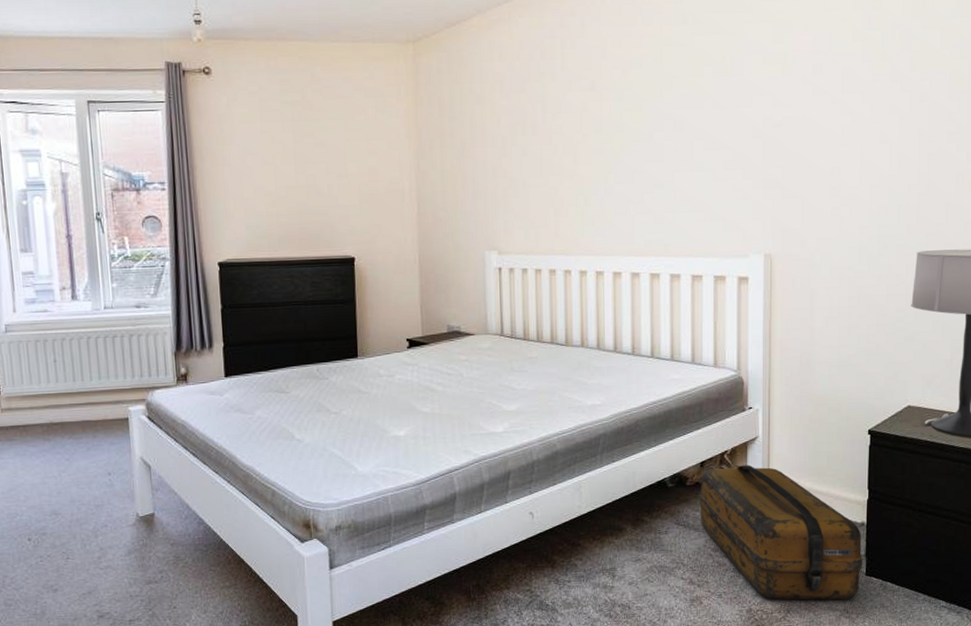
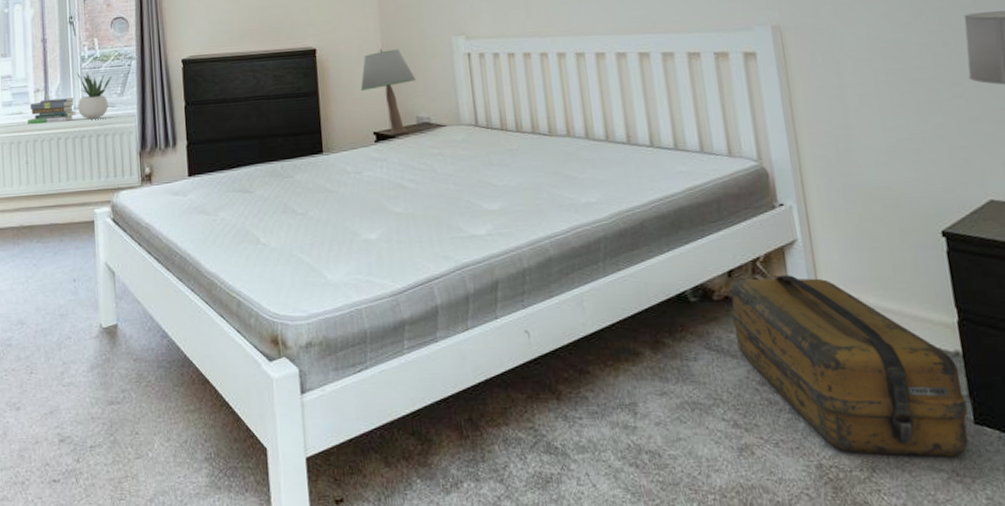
books: none [54,297,107,324] -> present [28,97,76,125]
potted plant: none [106,271,145,319] -> present [76,72,112,120]
table lamp: none [396,260,449,343] -> present [360,49,416,136]

